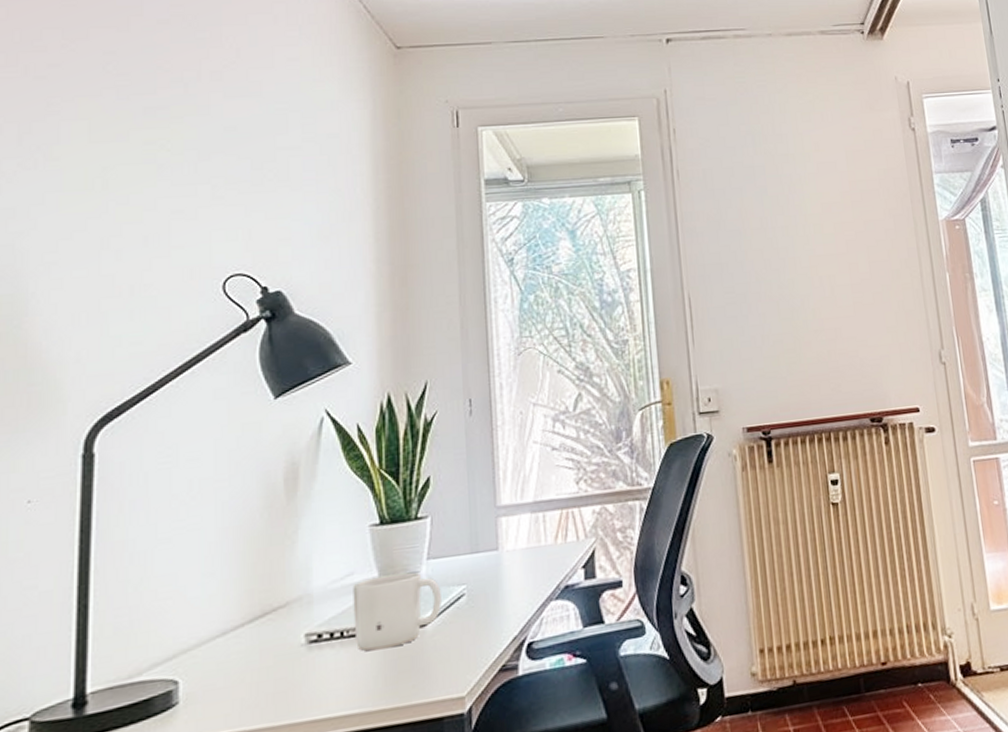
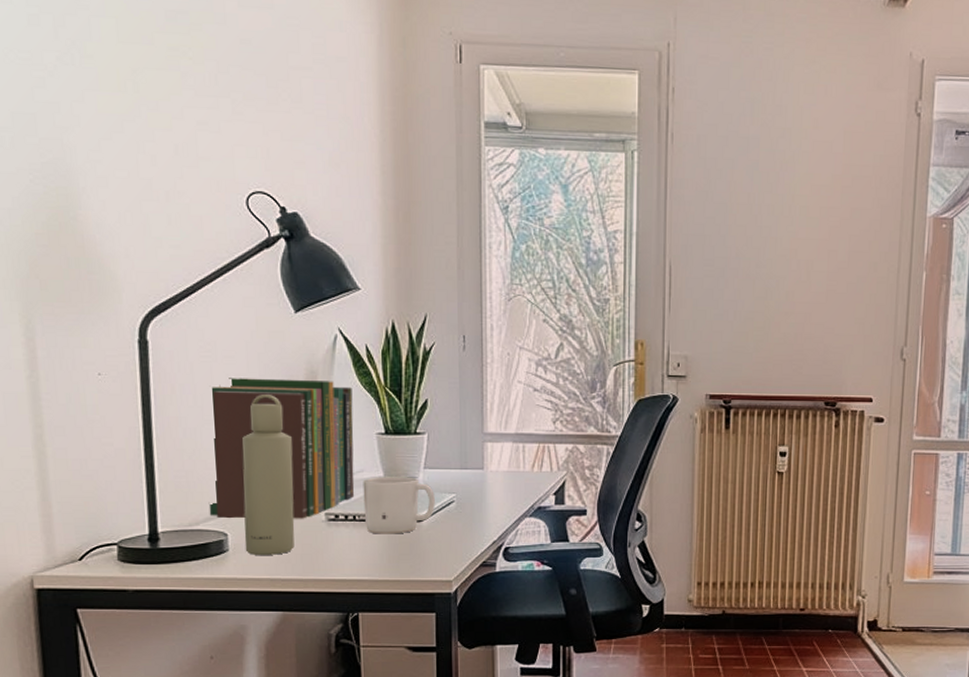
books: none [156,471,342,662] -> present [208,378,355,519]
bottle: none [200,497,267,705] -> present [242,395,295,555]

